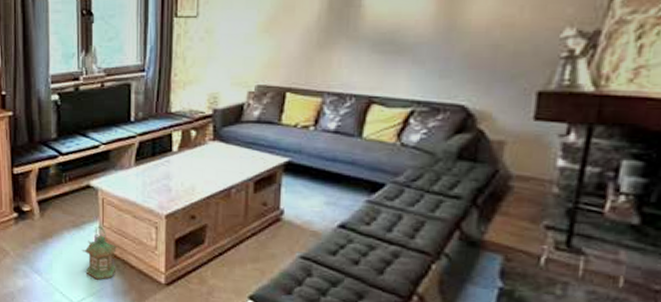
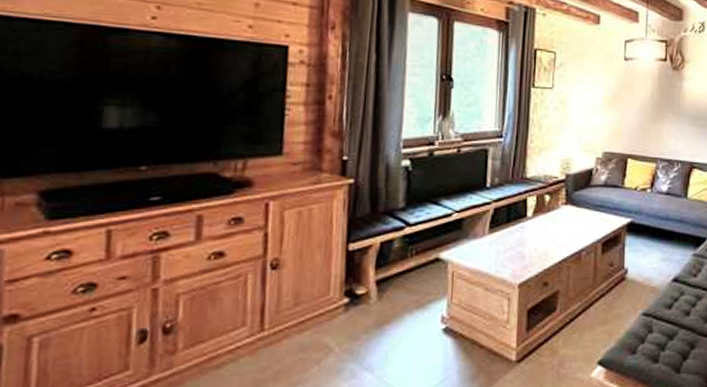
lantern: present [81,226,119,280] -> none [425,303,469,368]

